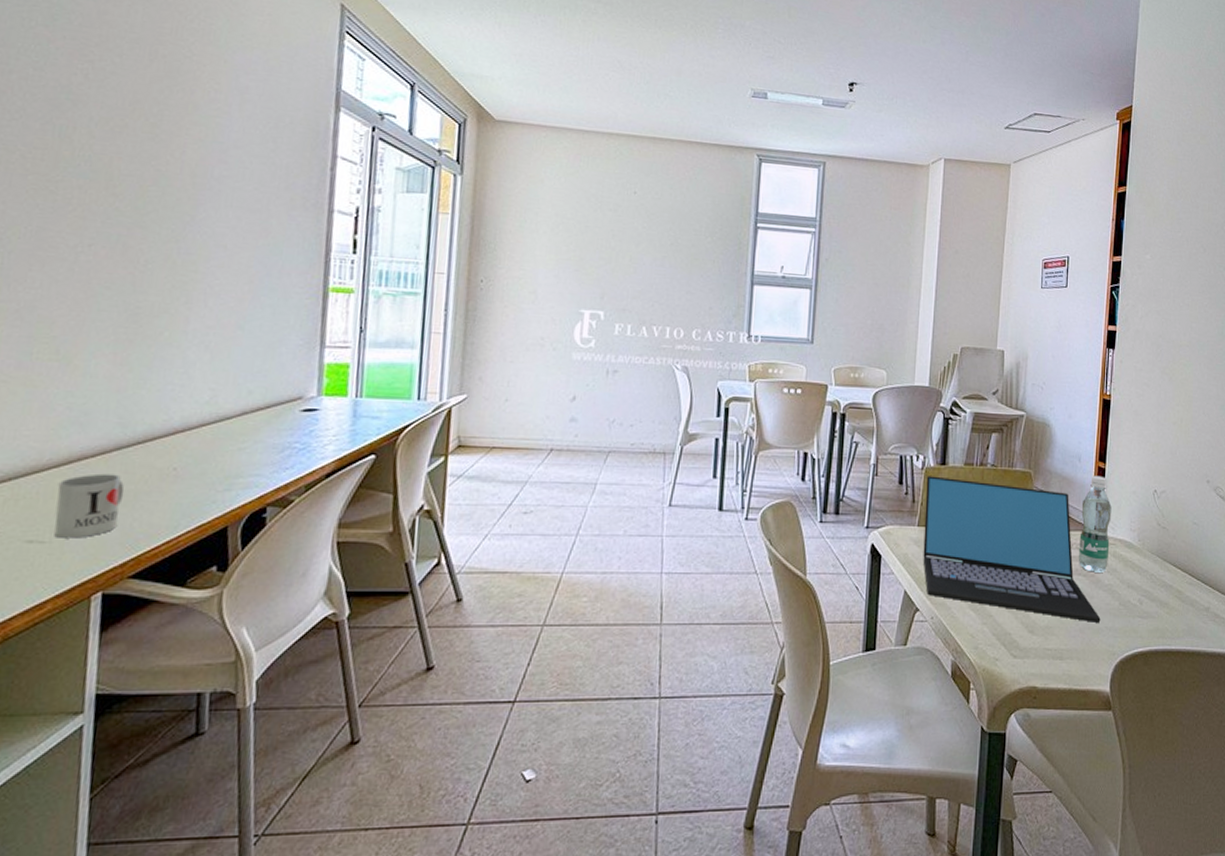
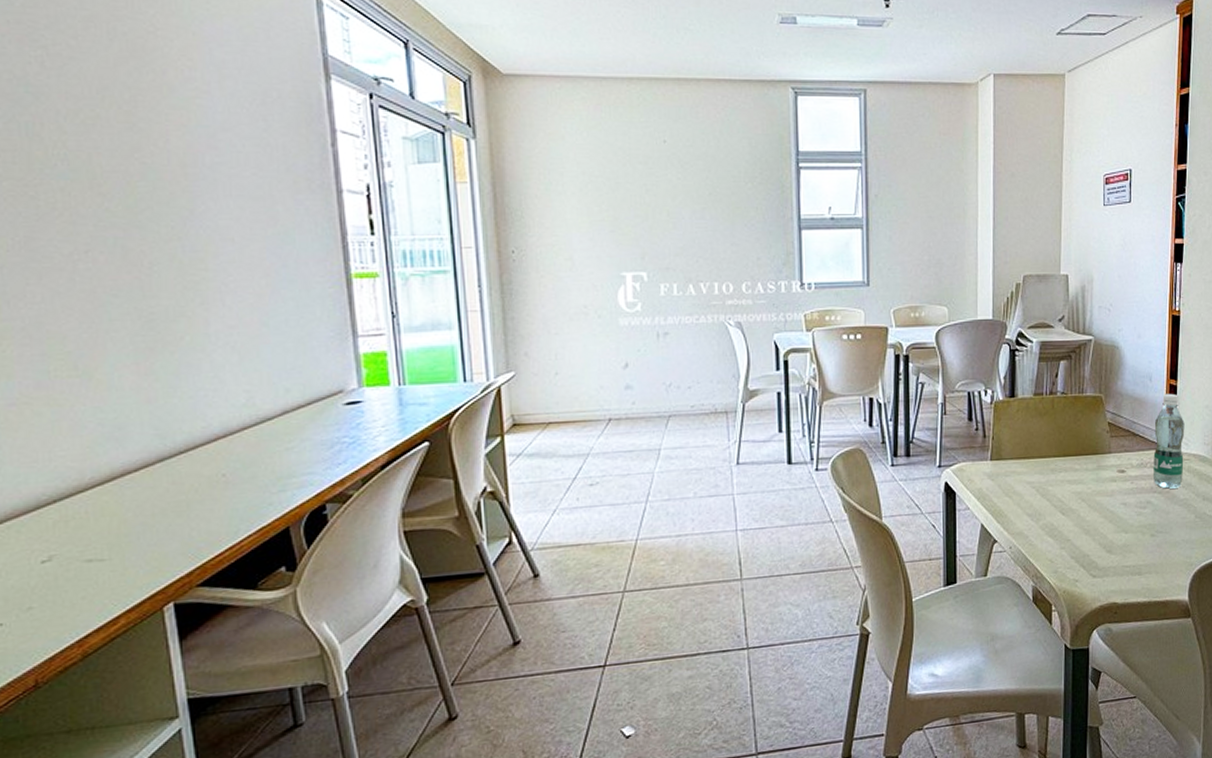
mug: present [54,473,125,538] -> none [106,486,177,555]
laptop: present [923,476,1101,622] -> none [996,409,1177,537]

